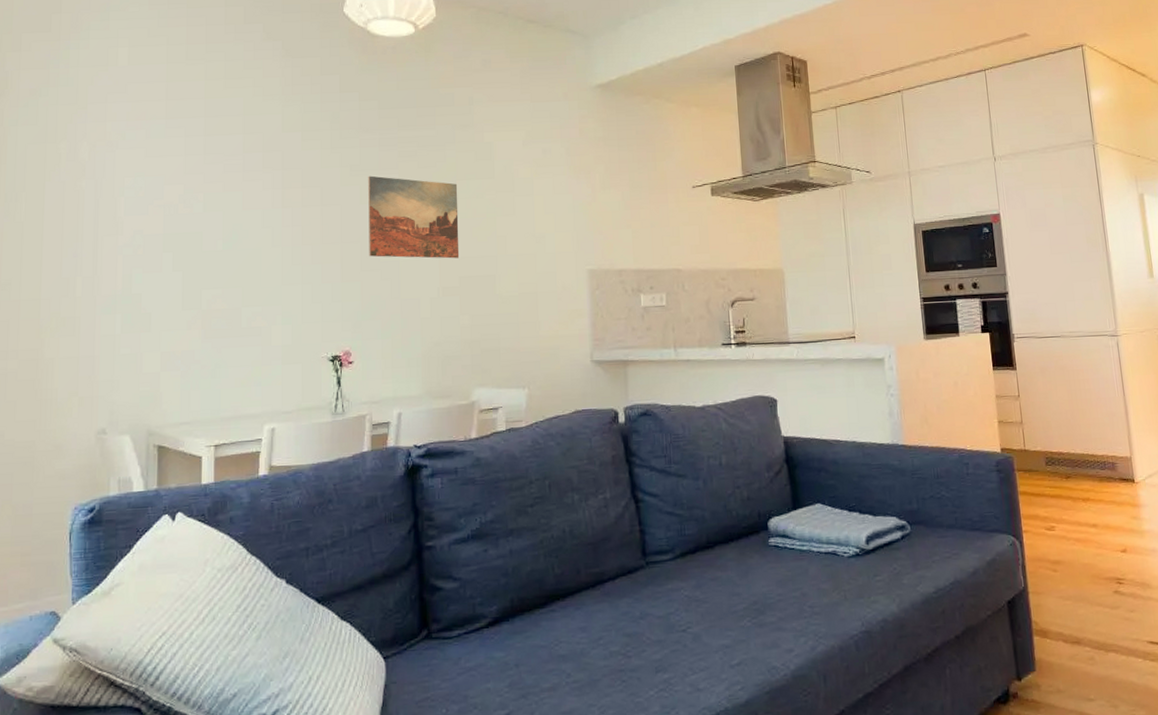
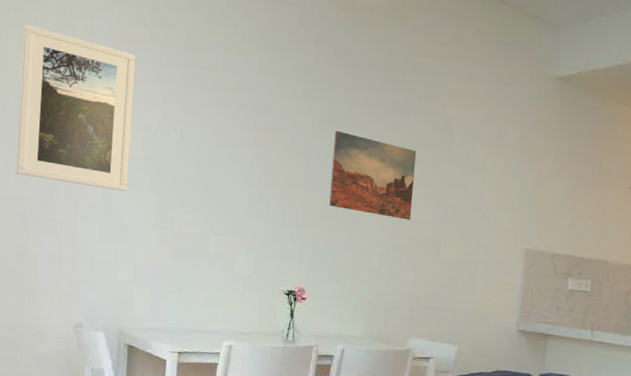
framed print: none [28,118,152,276] -> present [15,24,135,192]

